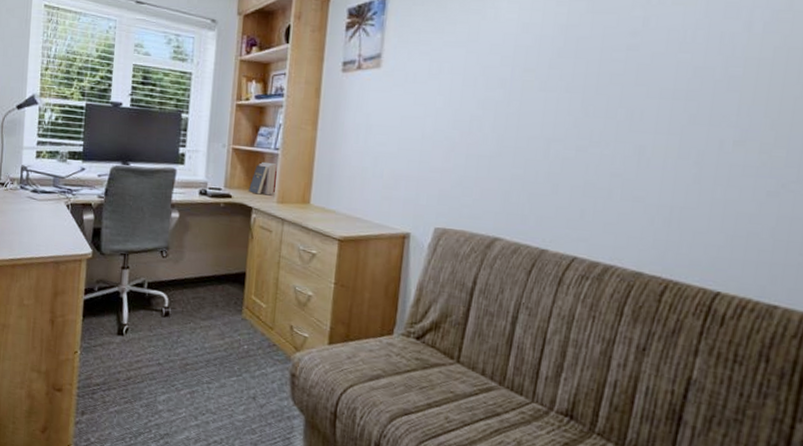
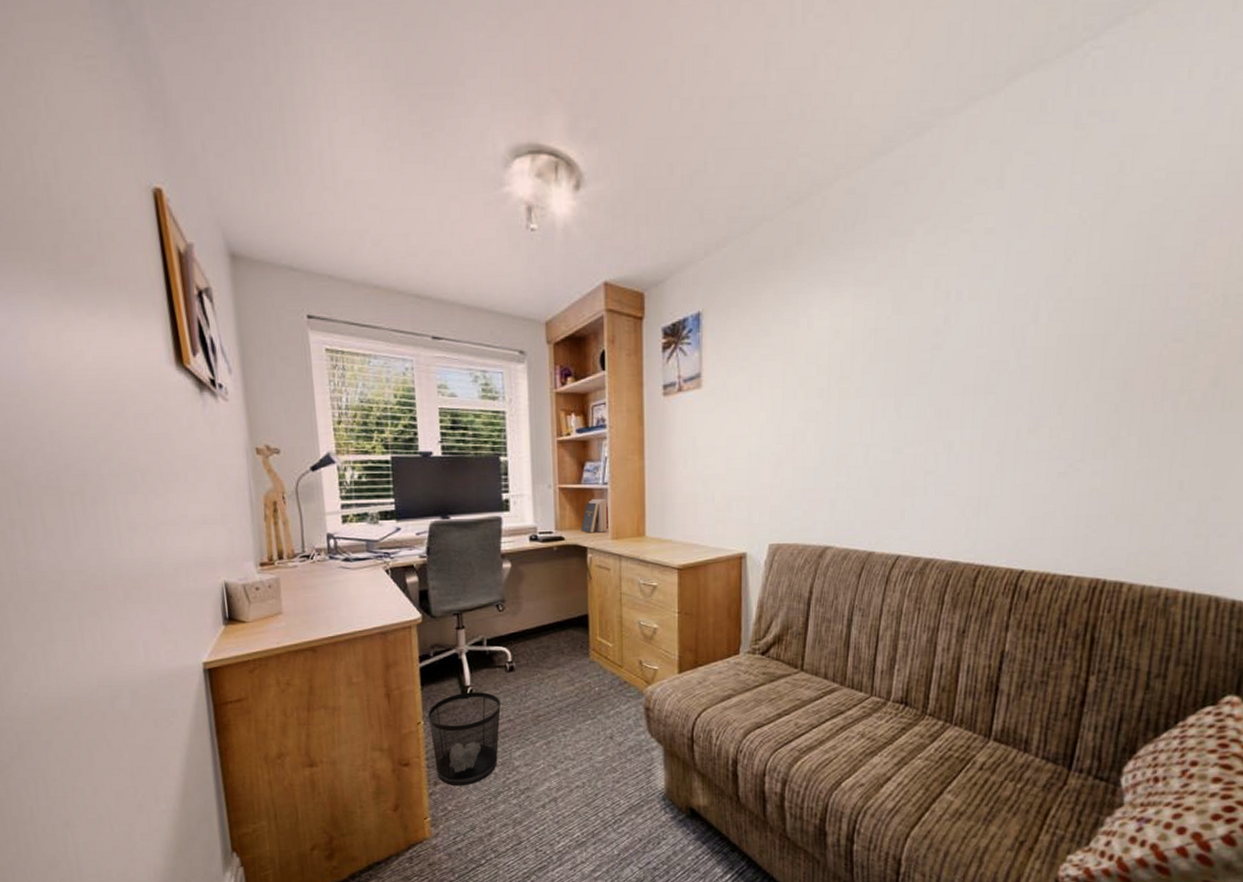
waste bin: none [85,329,154,421] -> present [428,692,502,786]

